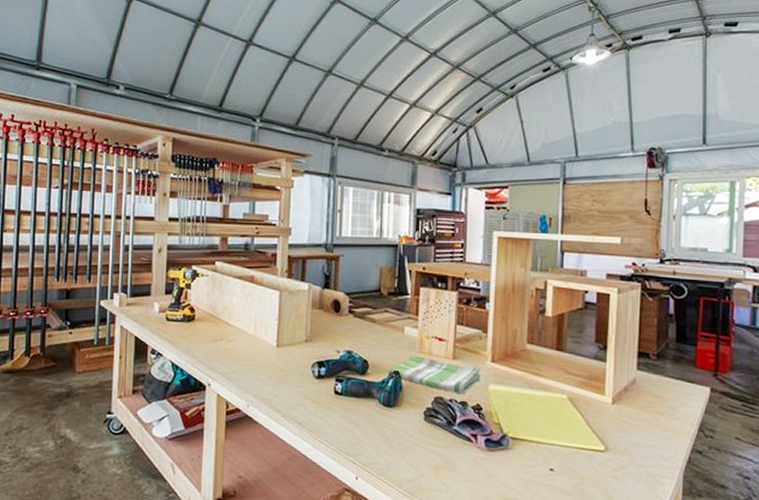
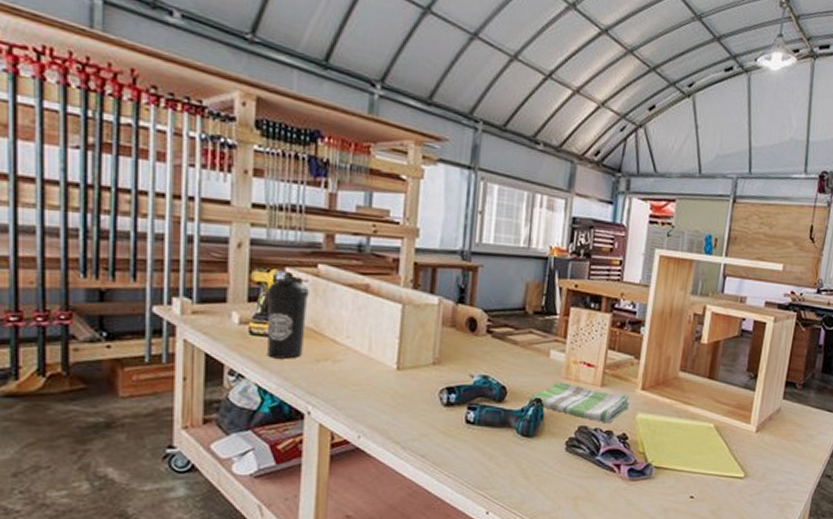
water bottle: none [178,273,209,340] -> present [266,277,309,359]

